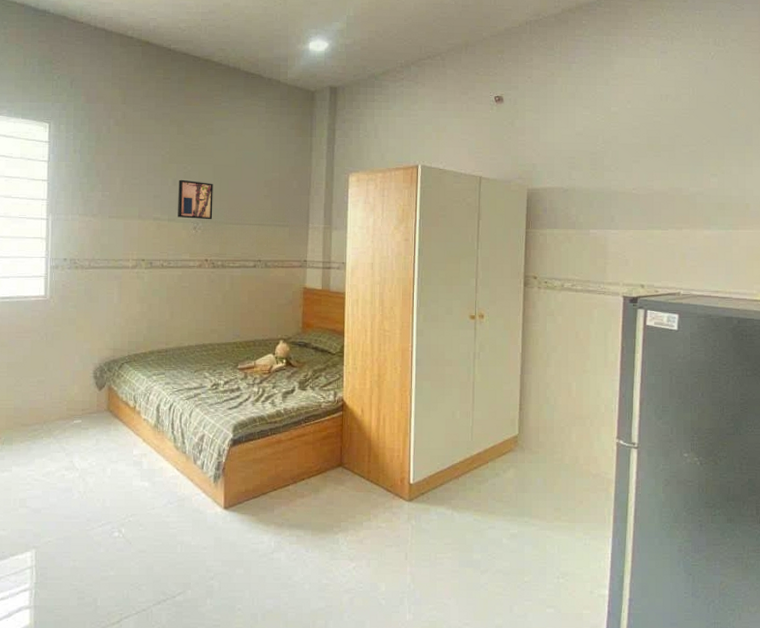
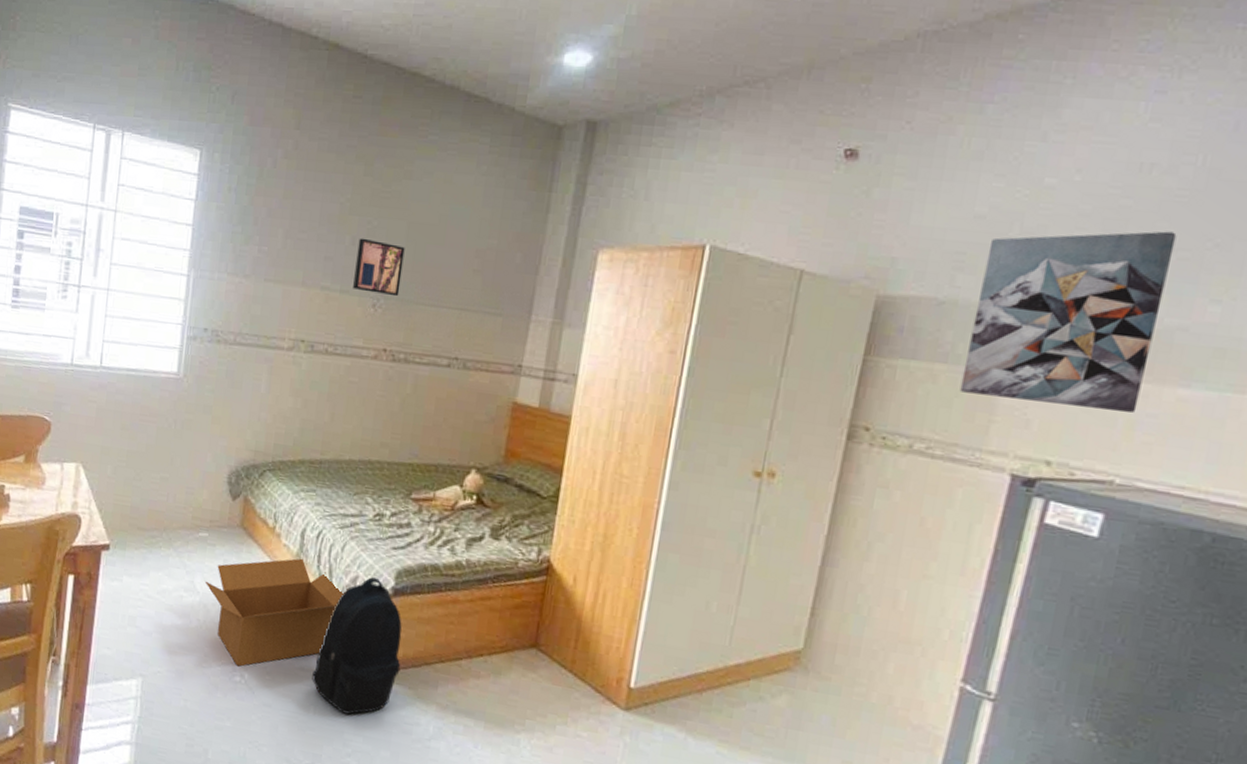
box: none [82,428,198,524] -> present [204,558,348,667]
backpack: none [176,434,244,545] -> present [312,577,402,715]
wall art: none [585,135,687,249] -> present [959,231,1177,413]

